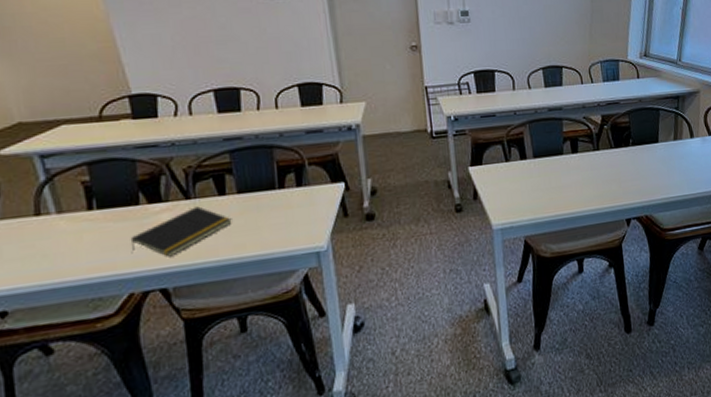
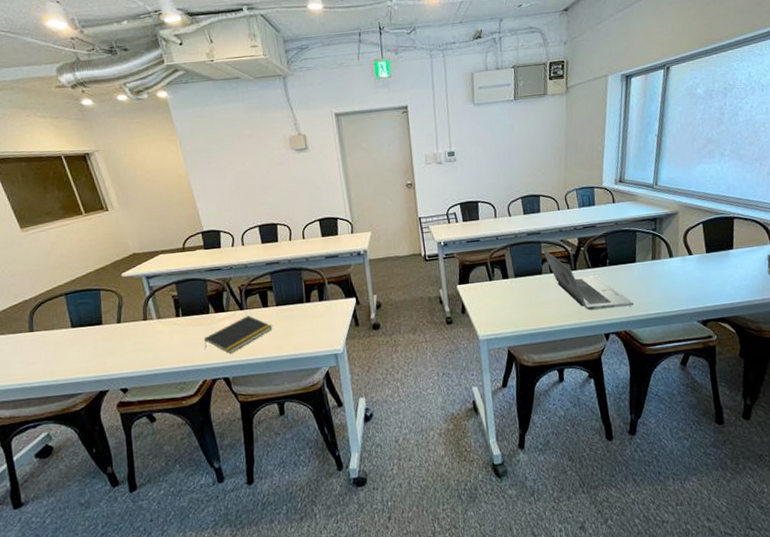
laptop: none [563,126,655,194] -> present [542,248,634,310]

